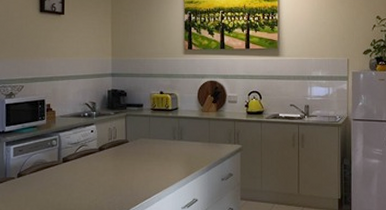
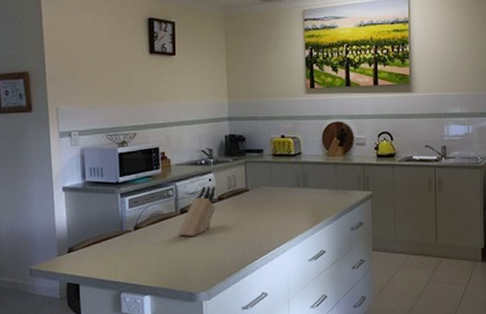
knife block: none [58,137,97,184] -> present [177,186,216,236]

